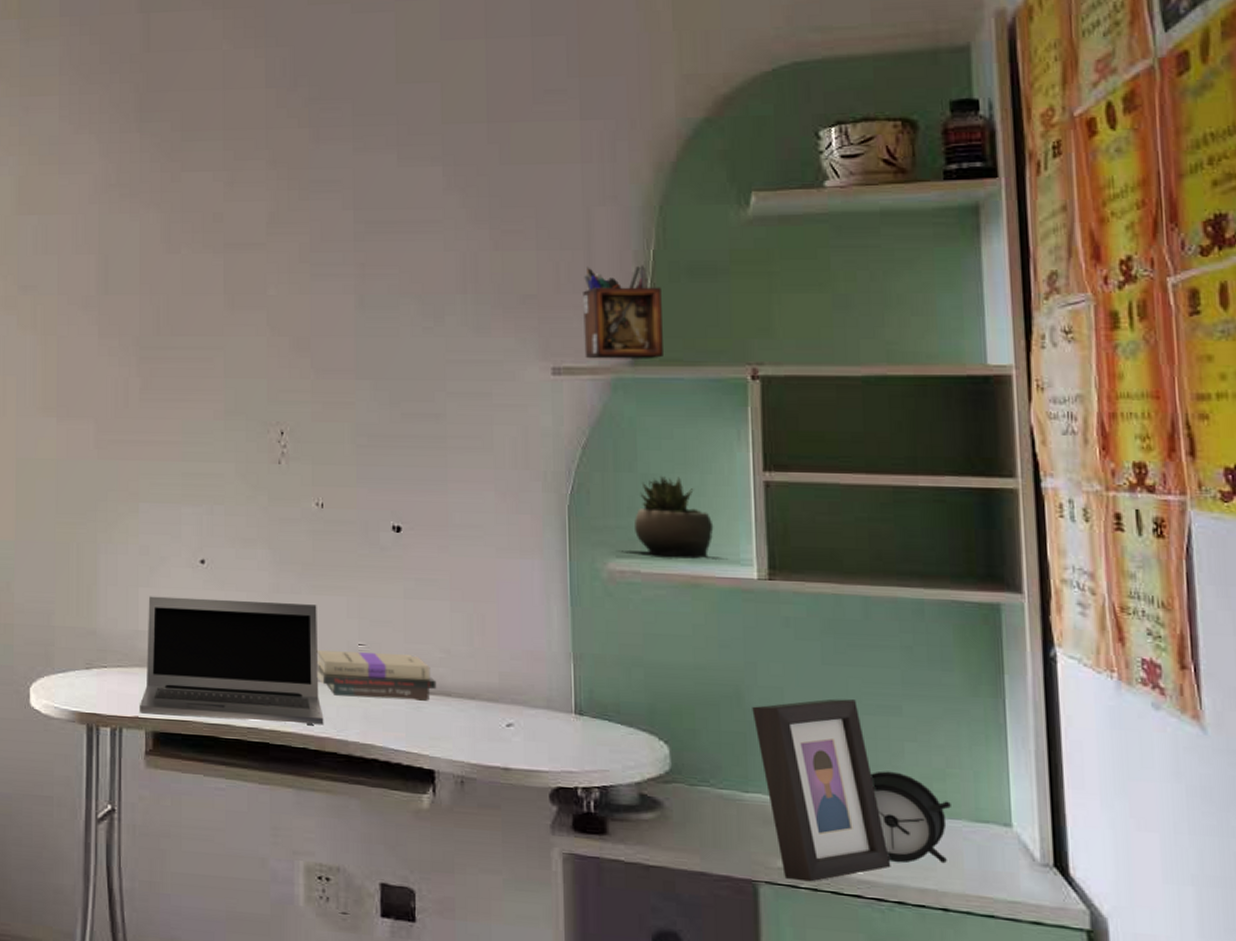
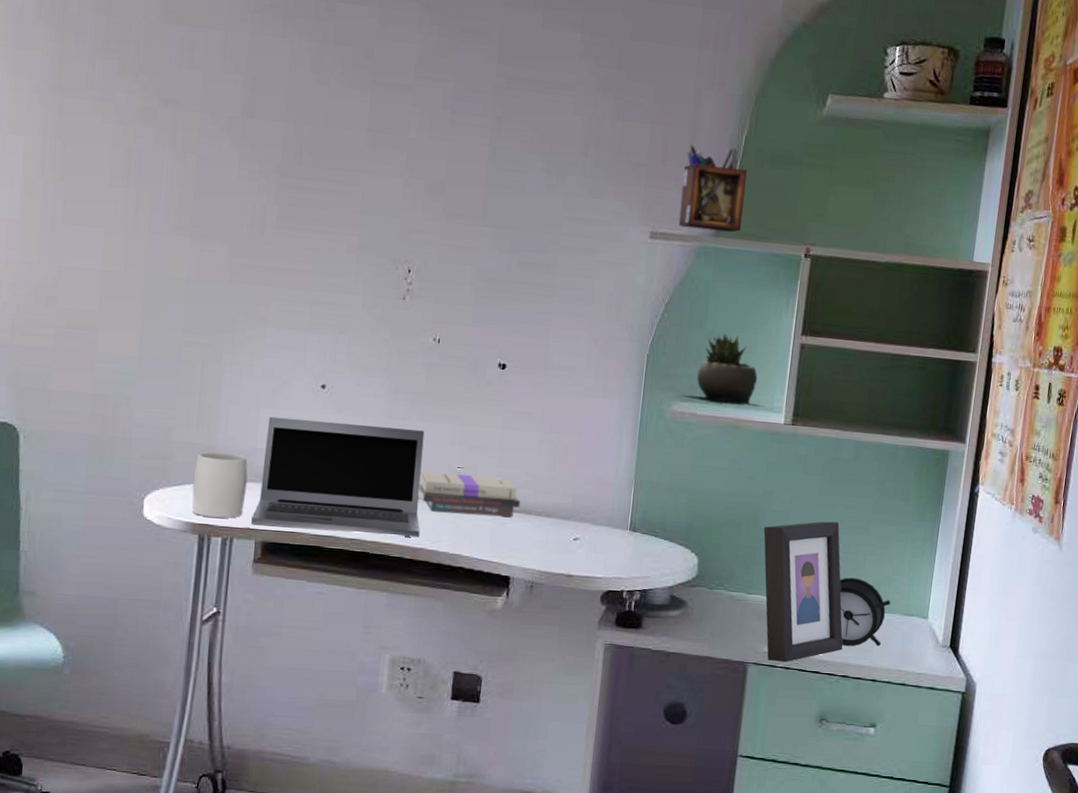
mug: none [77,635,132,707] -> present [191,451,248,519]

